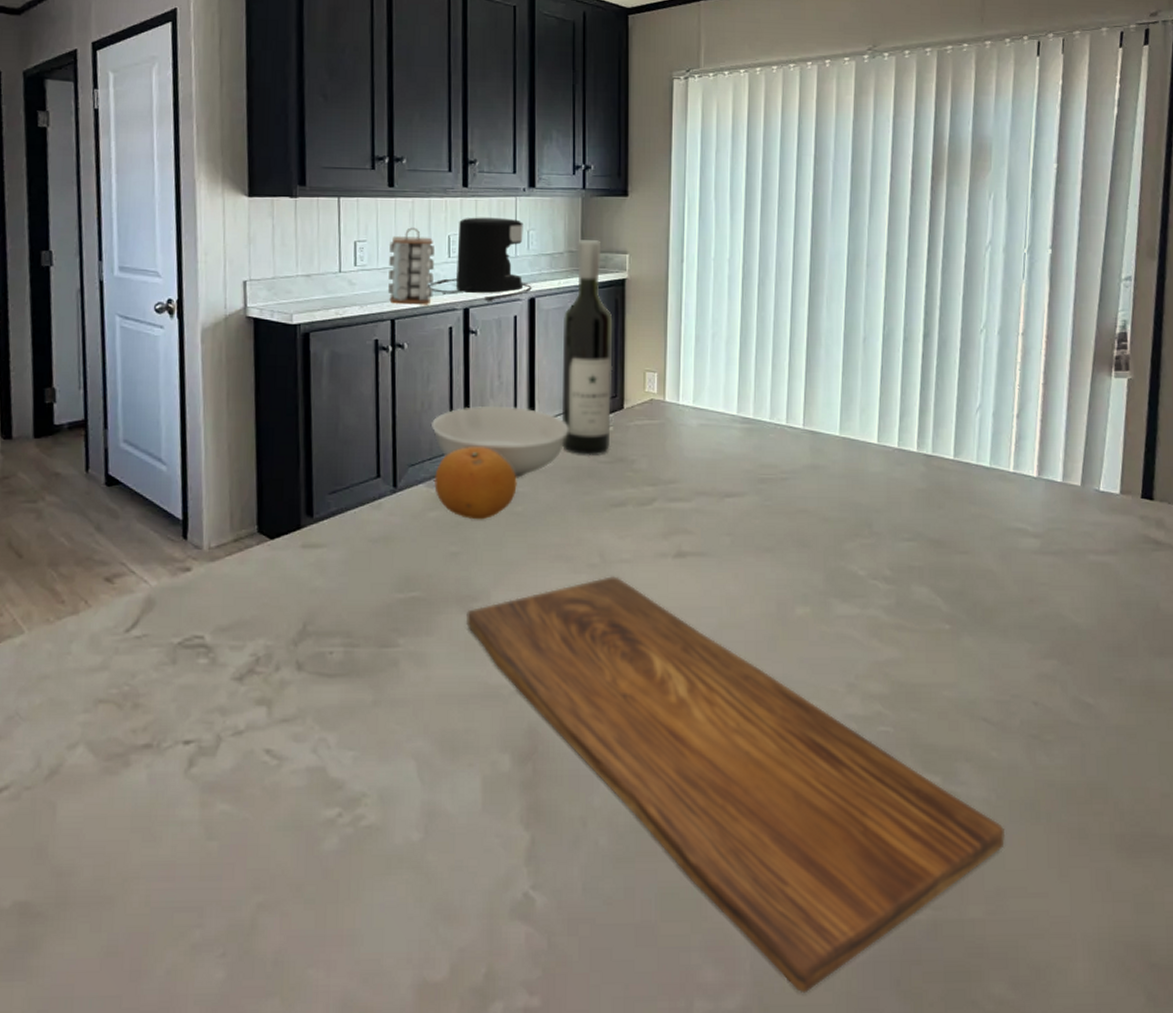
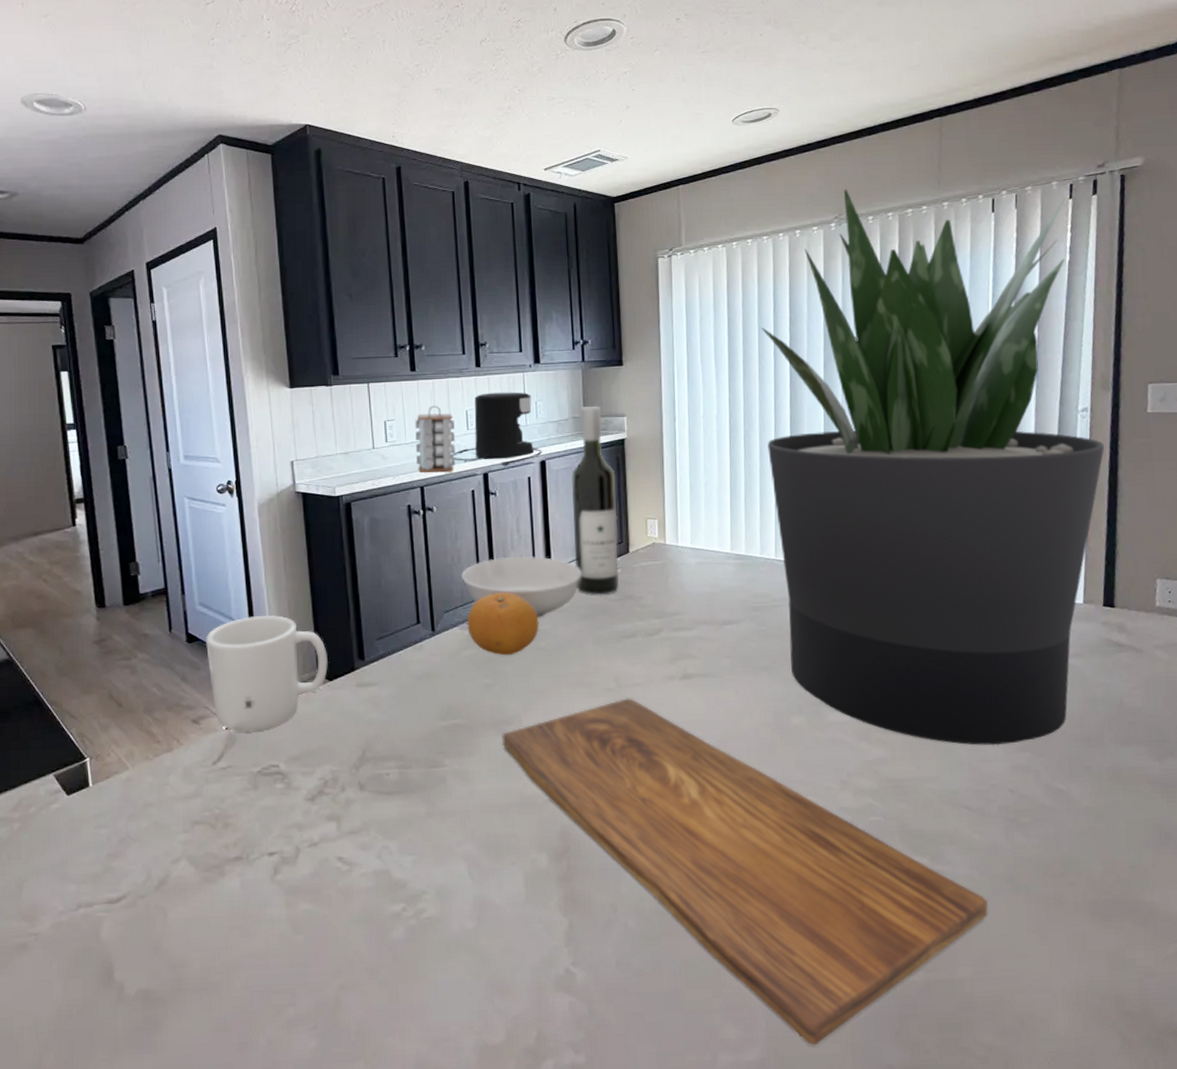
mug: none [128,458,271,596] -> present [206,614,329,733]
planter: none [782,18,1148,651] -> present [761,189,1104,746]

